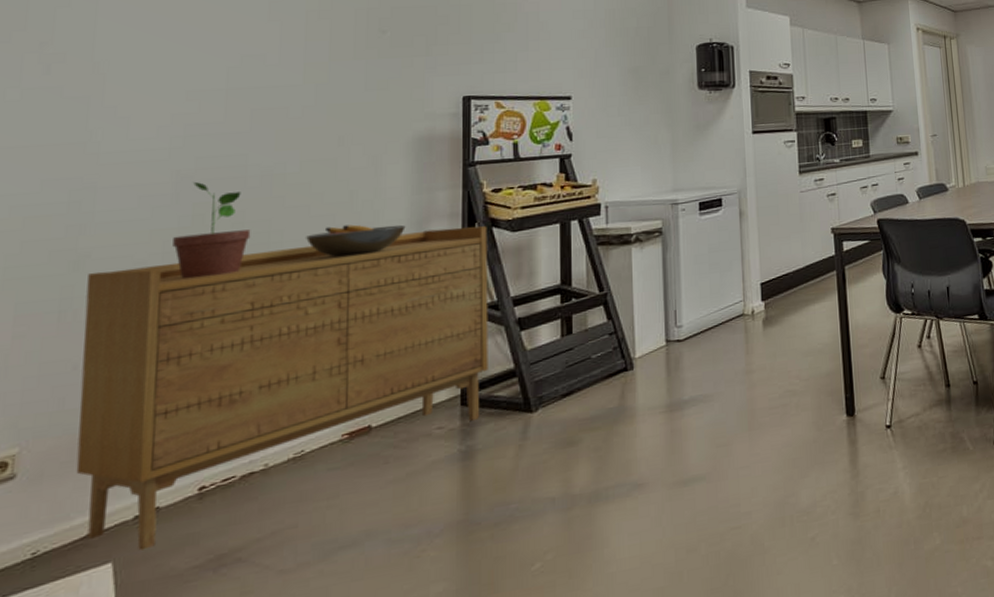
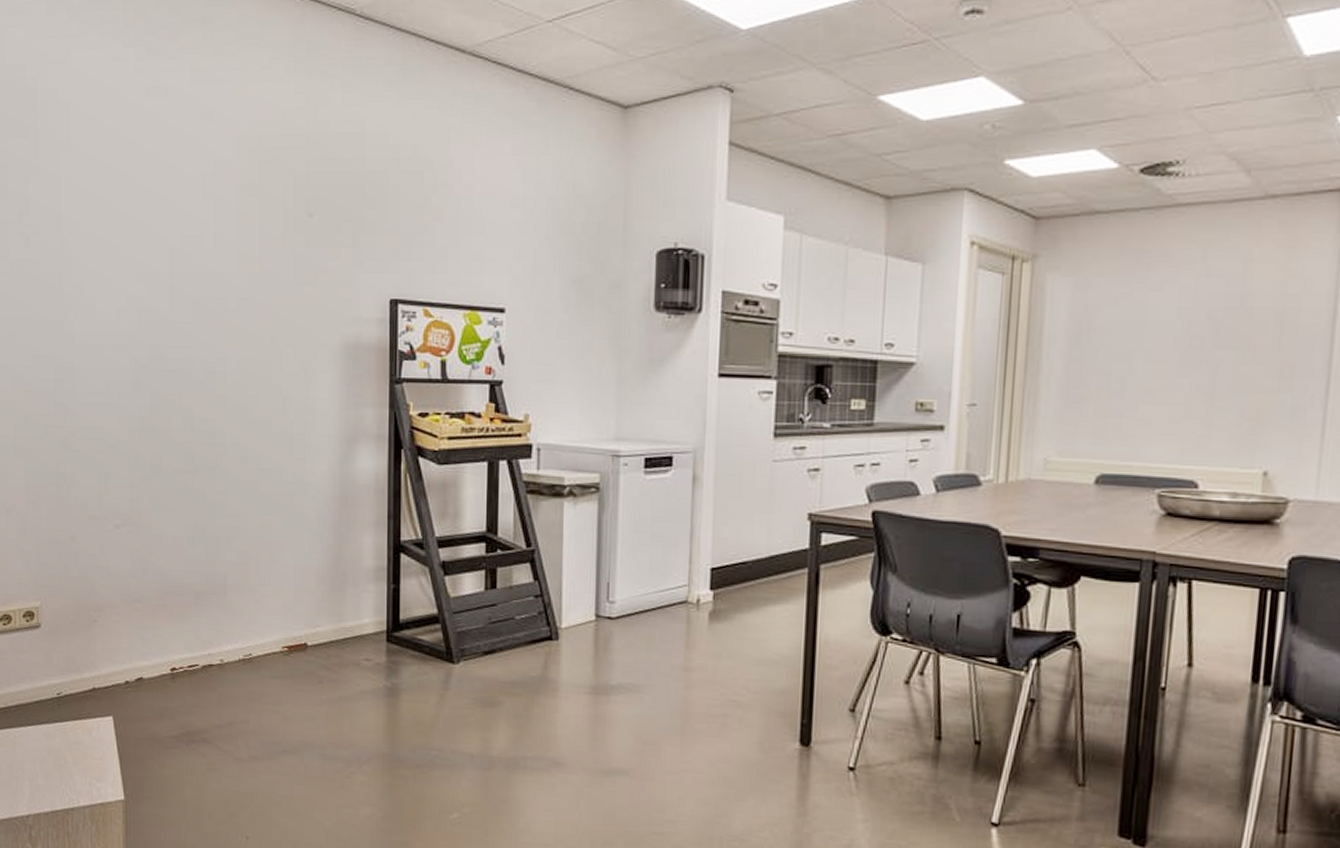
sideboard: present [76,226,488,550] -> none [75,450,414,712]
potted plant: present [173,181,251,280] -> none [137,370,199,471]
fruit bowl: present [304,224,406,257] -> none [245,434,335,468]

